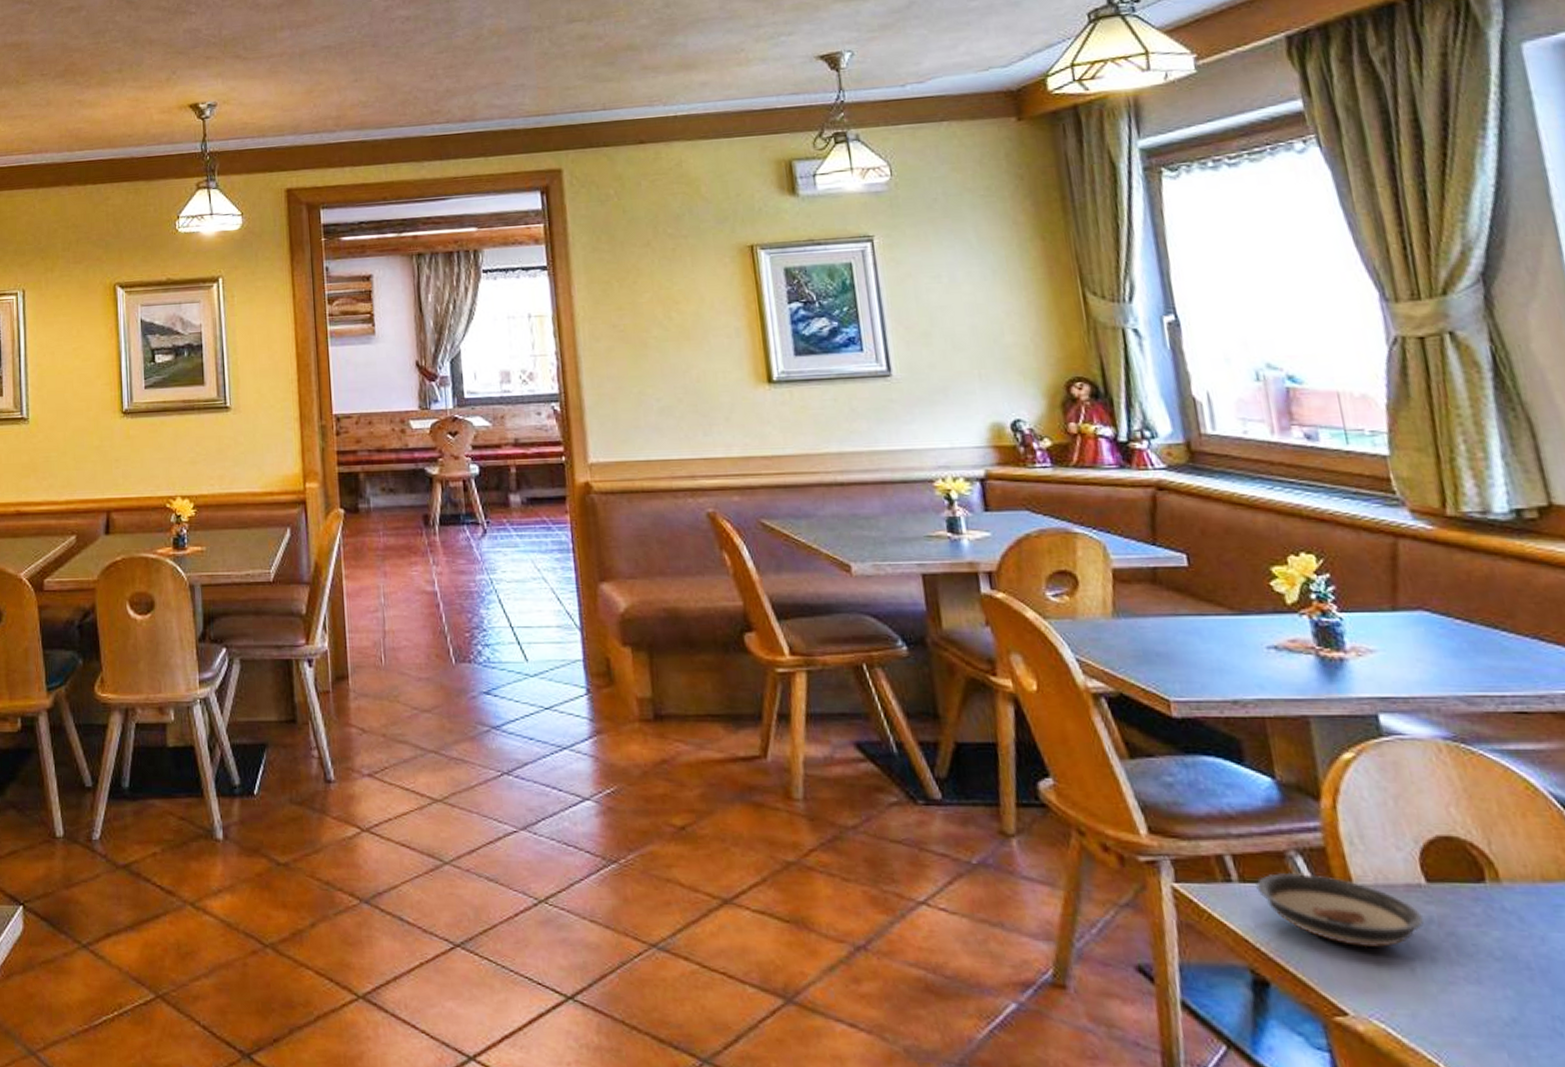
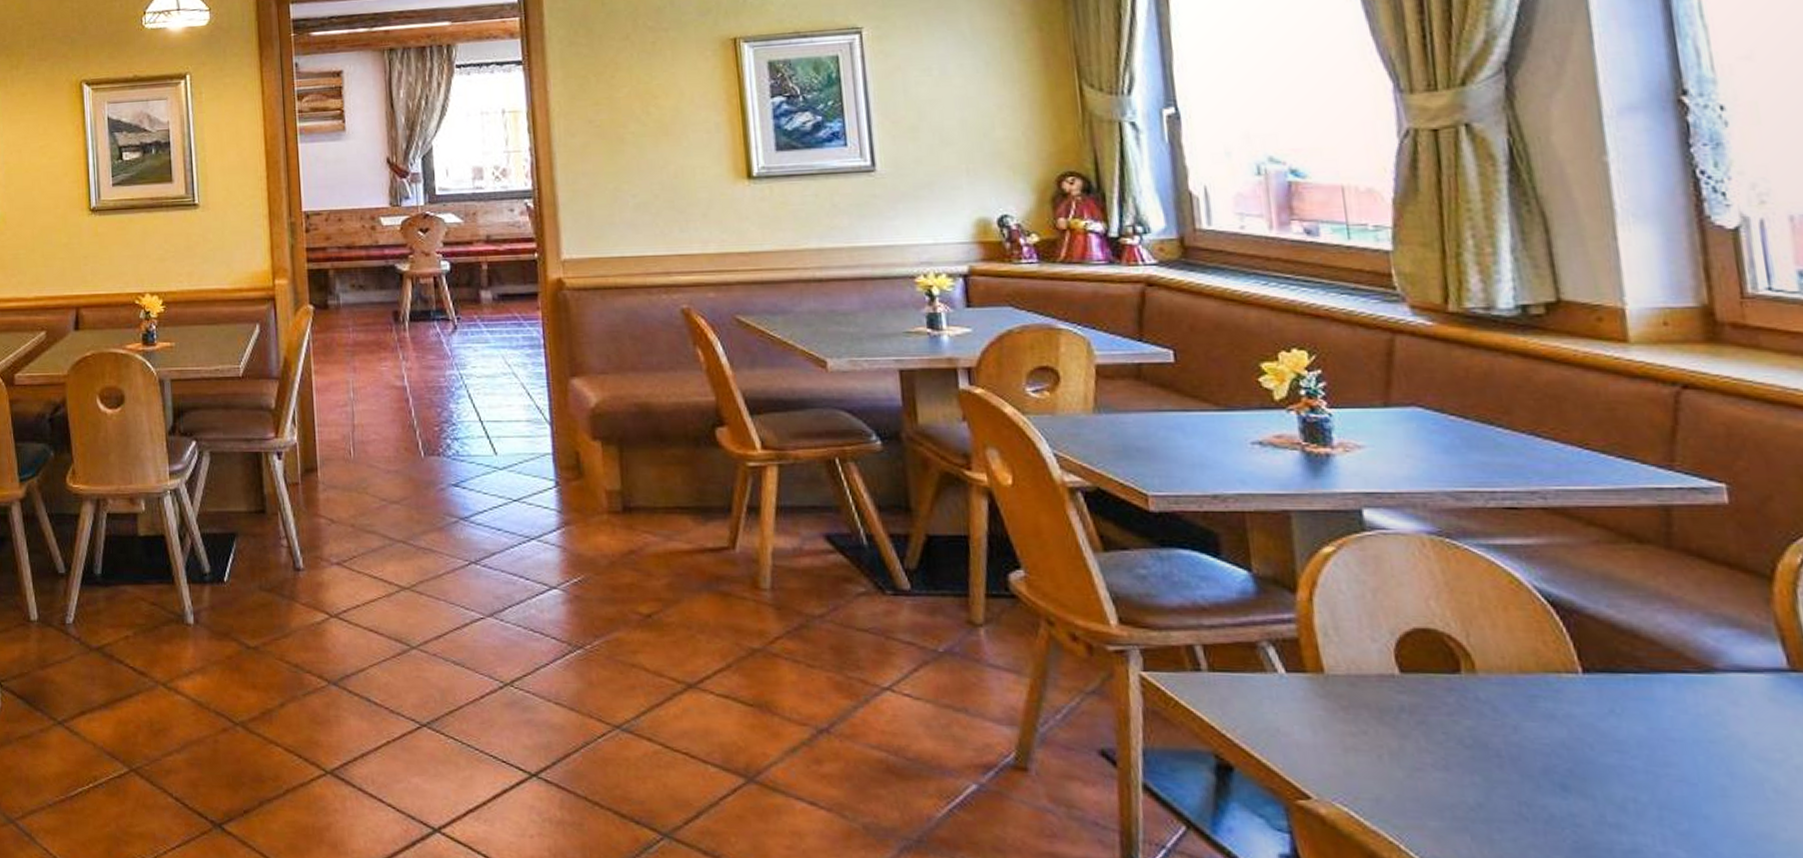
saucer: present [1256,872,1423,948] -> none [1225,662,1394,735]

